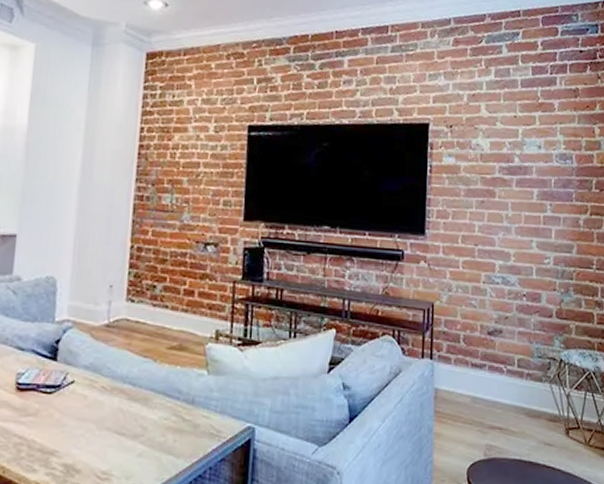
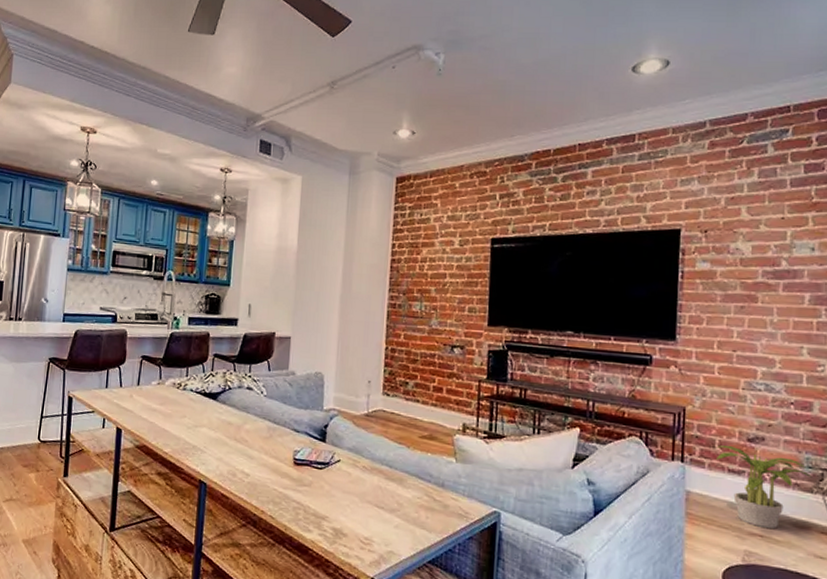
potted plant: none [461,339,541,420] -> present [717,444,812,528]

